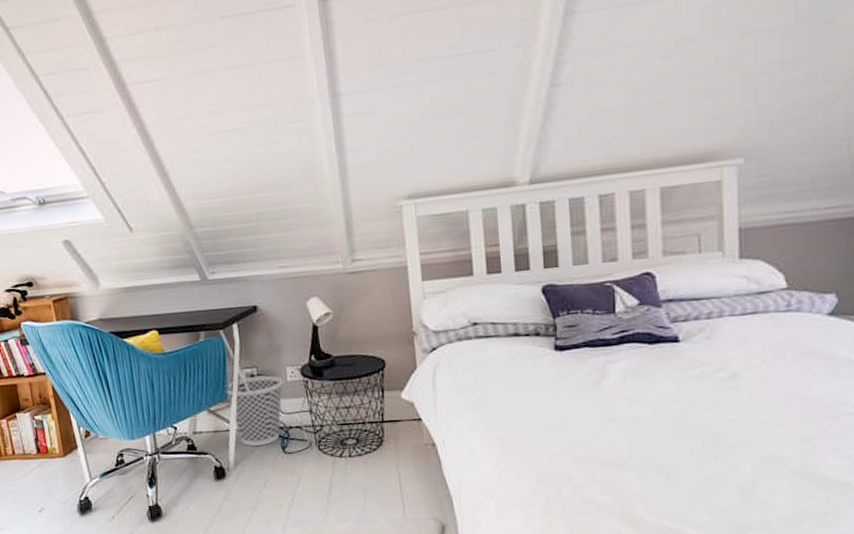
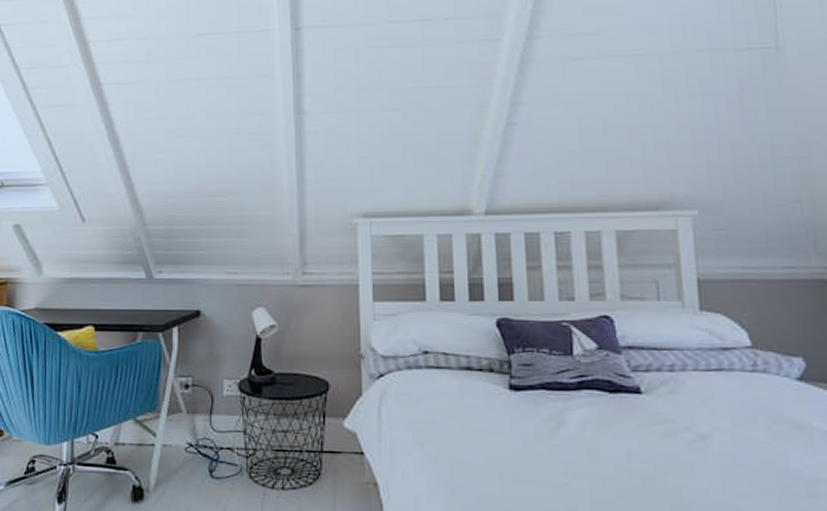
wastebasket: present [225,375,283,446] -> none [156,386,219,466]

